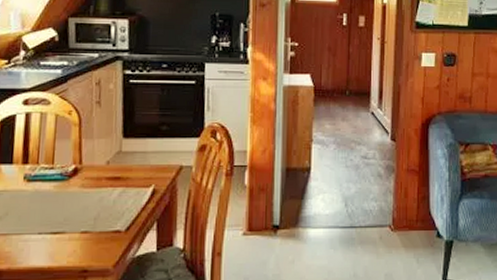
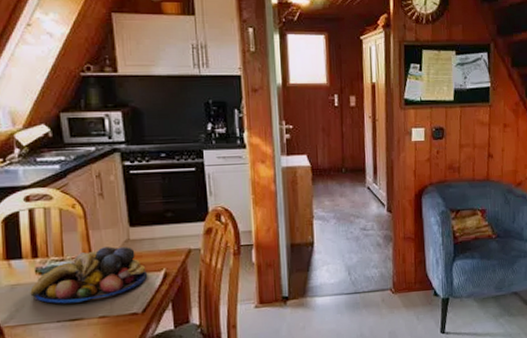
fruit bowl: none [15,158,136,215] -> present [30,246,148,304]

